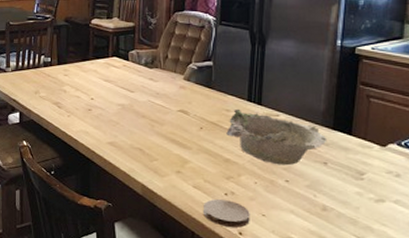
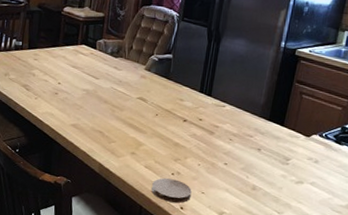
bowl: present [226,108,327,166] -> none [178,98,263,151]

